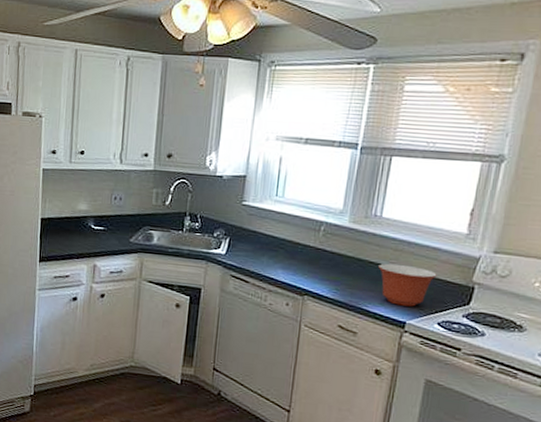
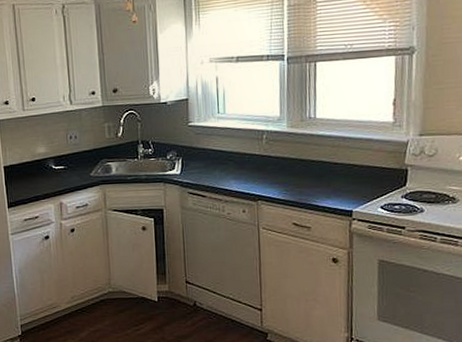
mixing bowl: present [378,263,437,307] -> none [320,158,373,196]

